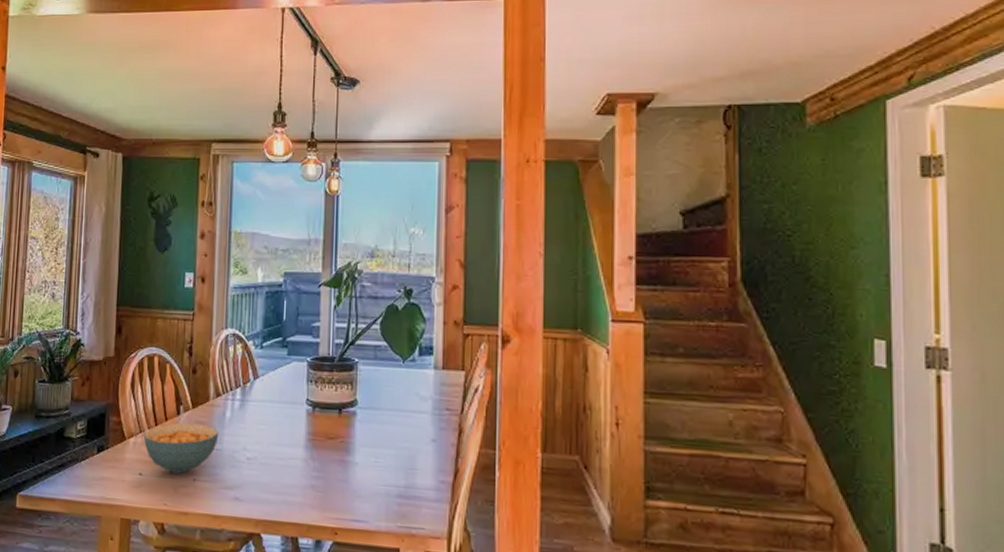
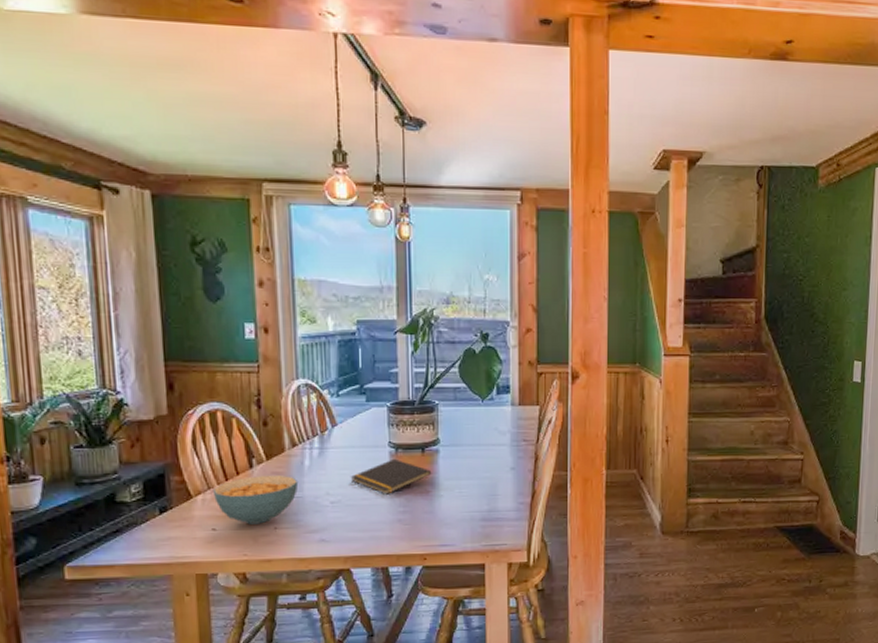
notepad: none [267,417,348,456] -> present [350,458,432,495]

